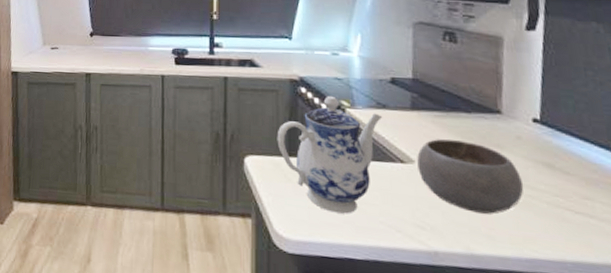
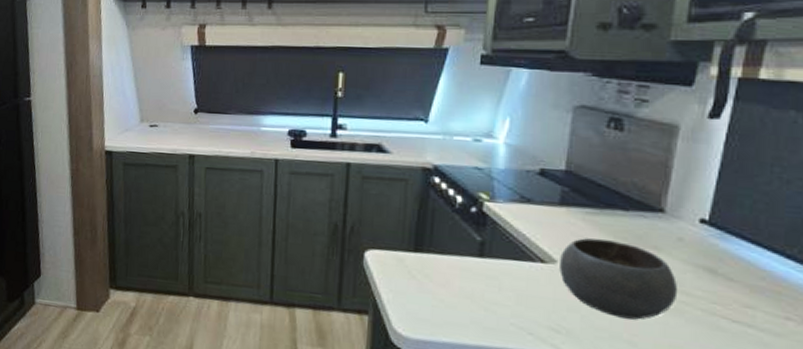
teapot: present [277,95,383,214] -> none [402,187,526,315]

